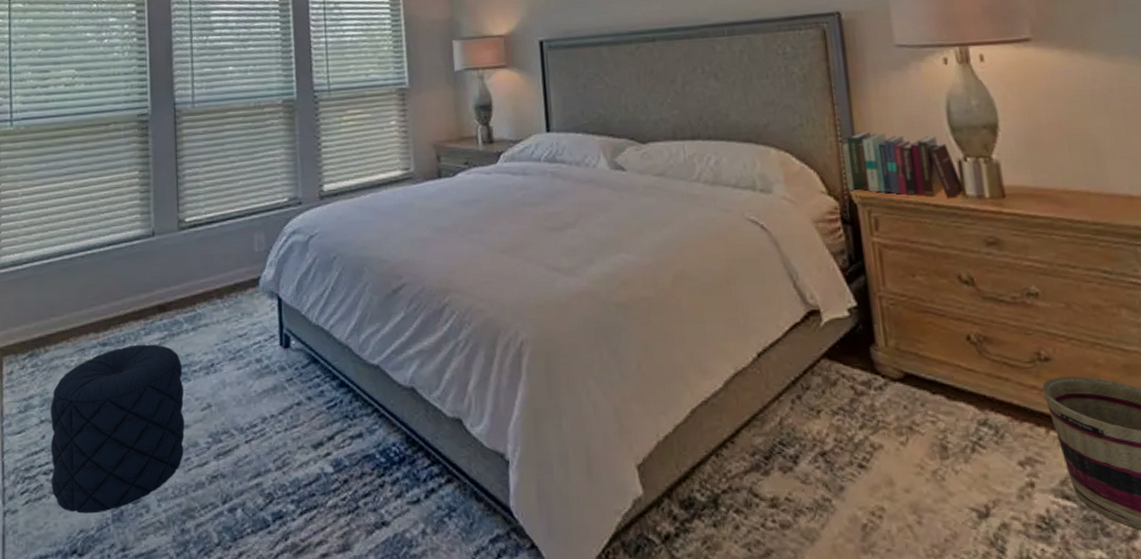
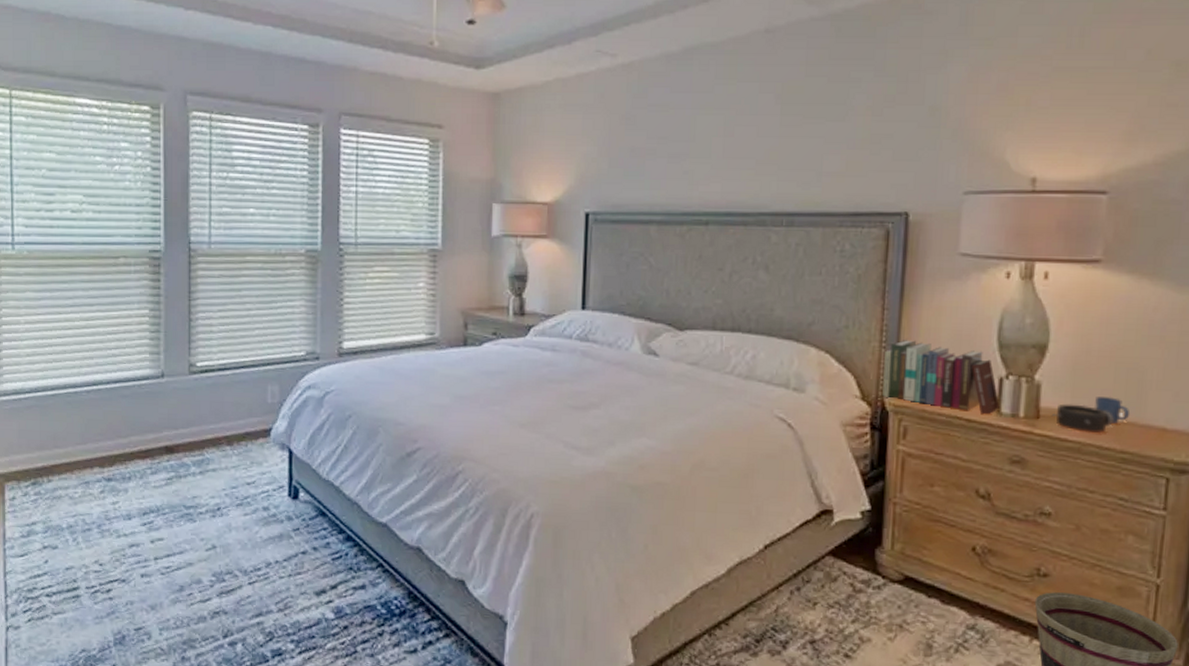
pouf: present [50,344,185,514] -> none [53,482,188,636]
alarm clock: none [1016,179,1079,208] -> present [1051,403,1114,433]
mug: none [1056,169,1094,197] -> present [1095,397,1131,425]

